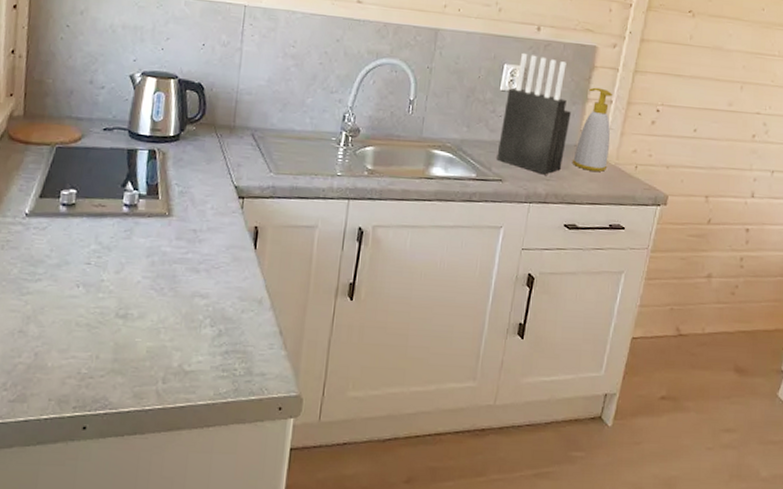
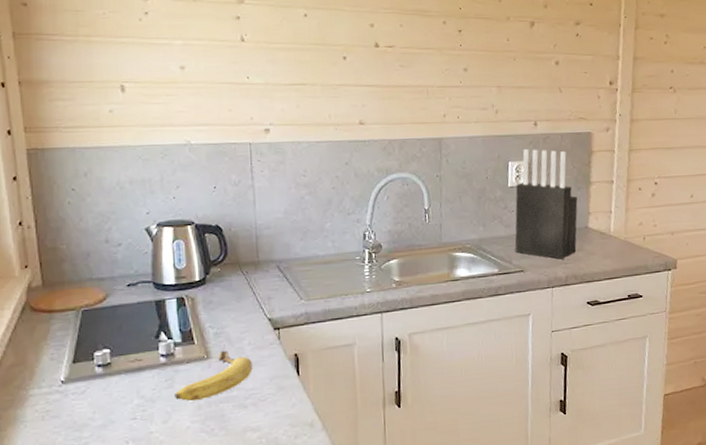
fruit: none [131,210,212,257] -> present [175,350,253,402]
soap bottle: present [573,87,612,172] -> none [586,170,618,249]

